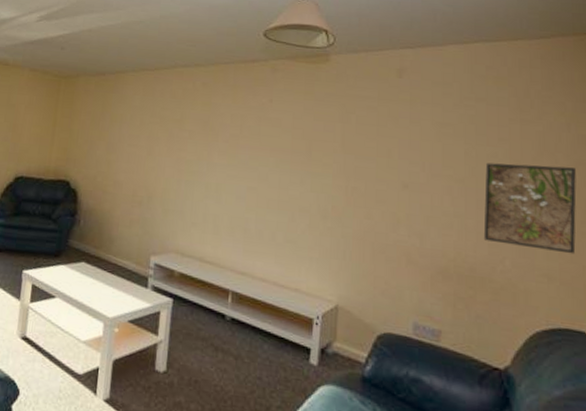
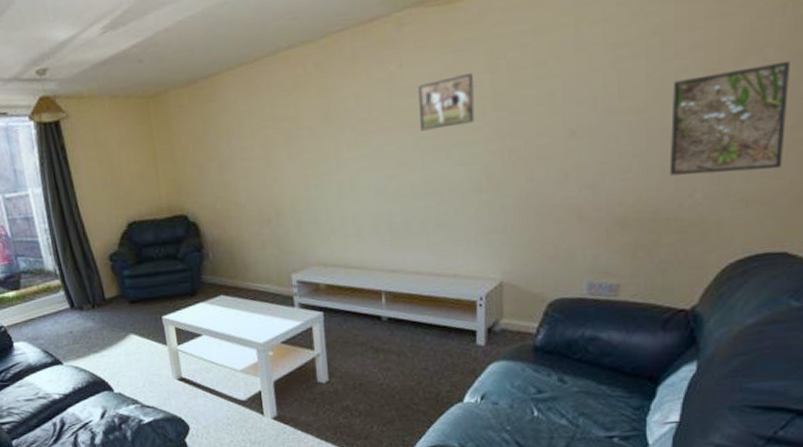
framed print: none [281,118,329,159] -> present [417,72,475,131]

